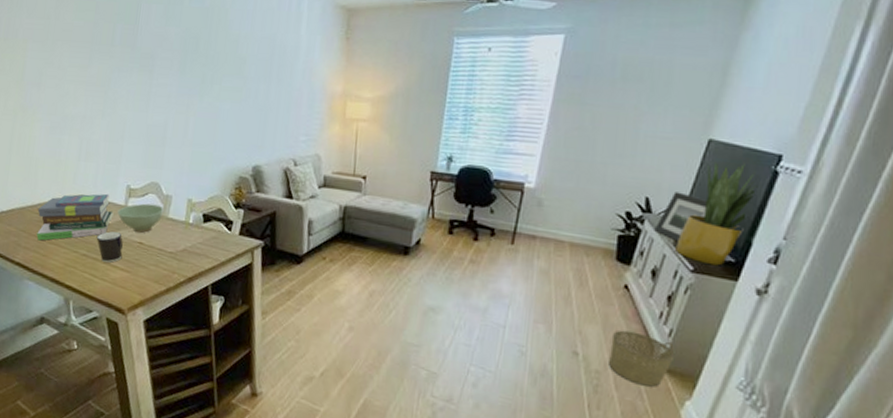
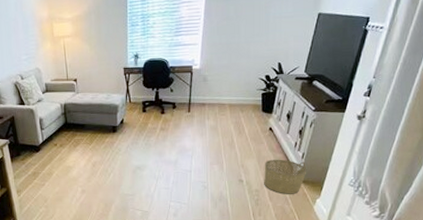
picture frame: present [654,192,708,242] -> none [286,55,321,92]
planter: present [675,162,758,266] -> none [302,26,354,104]

